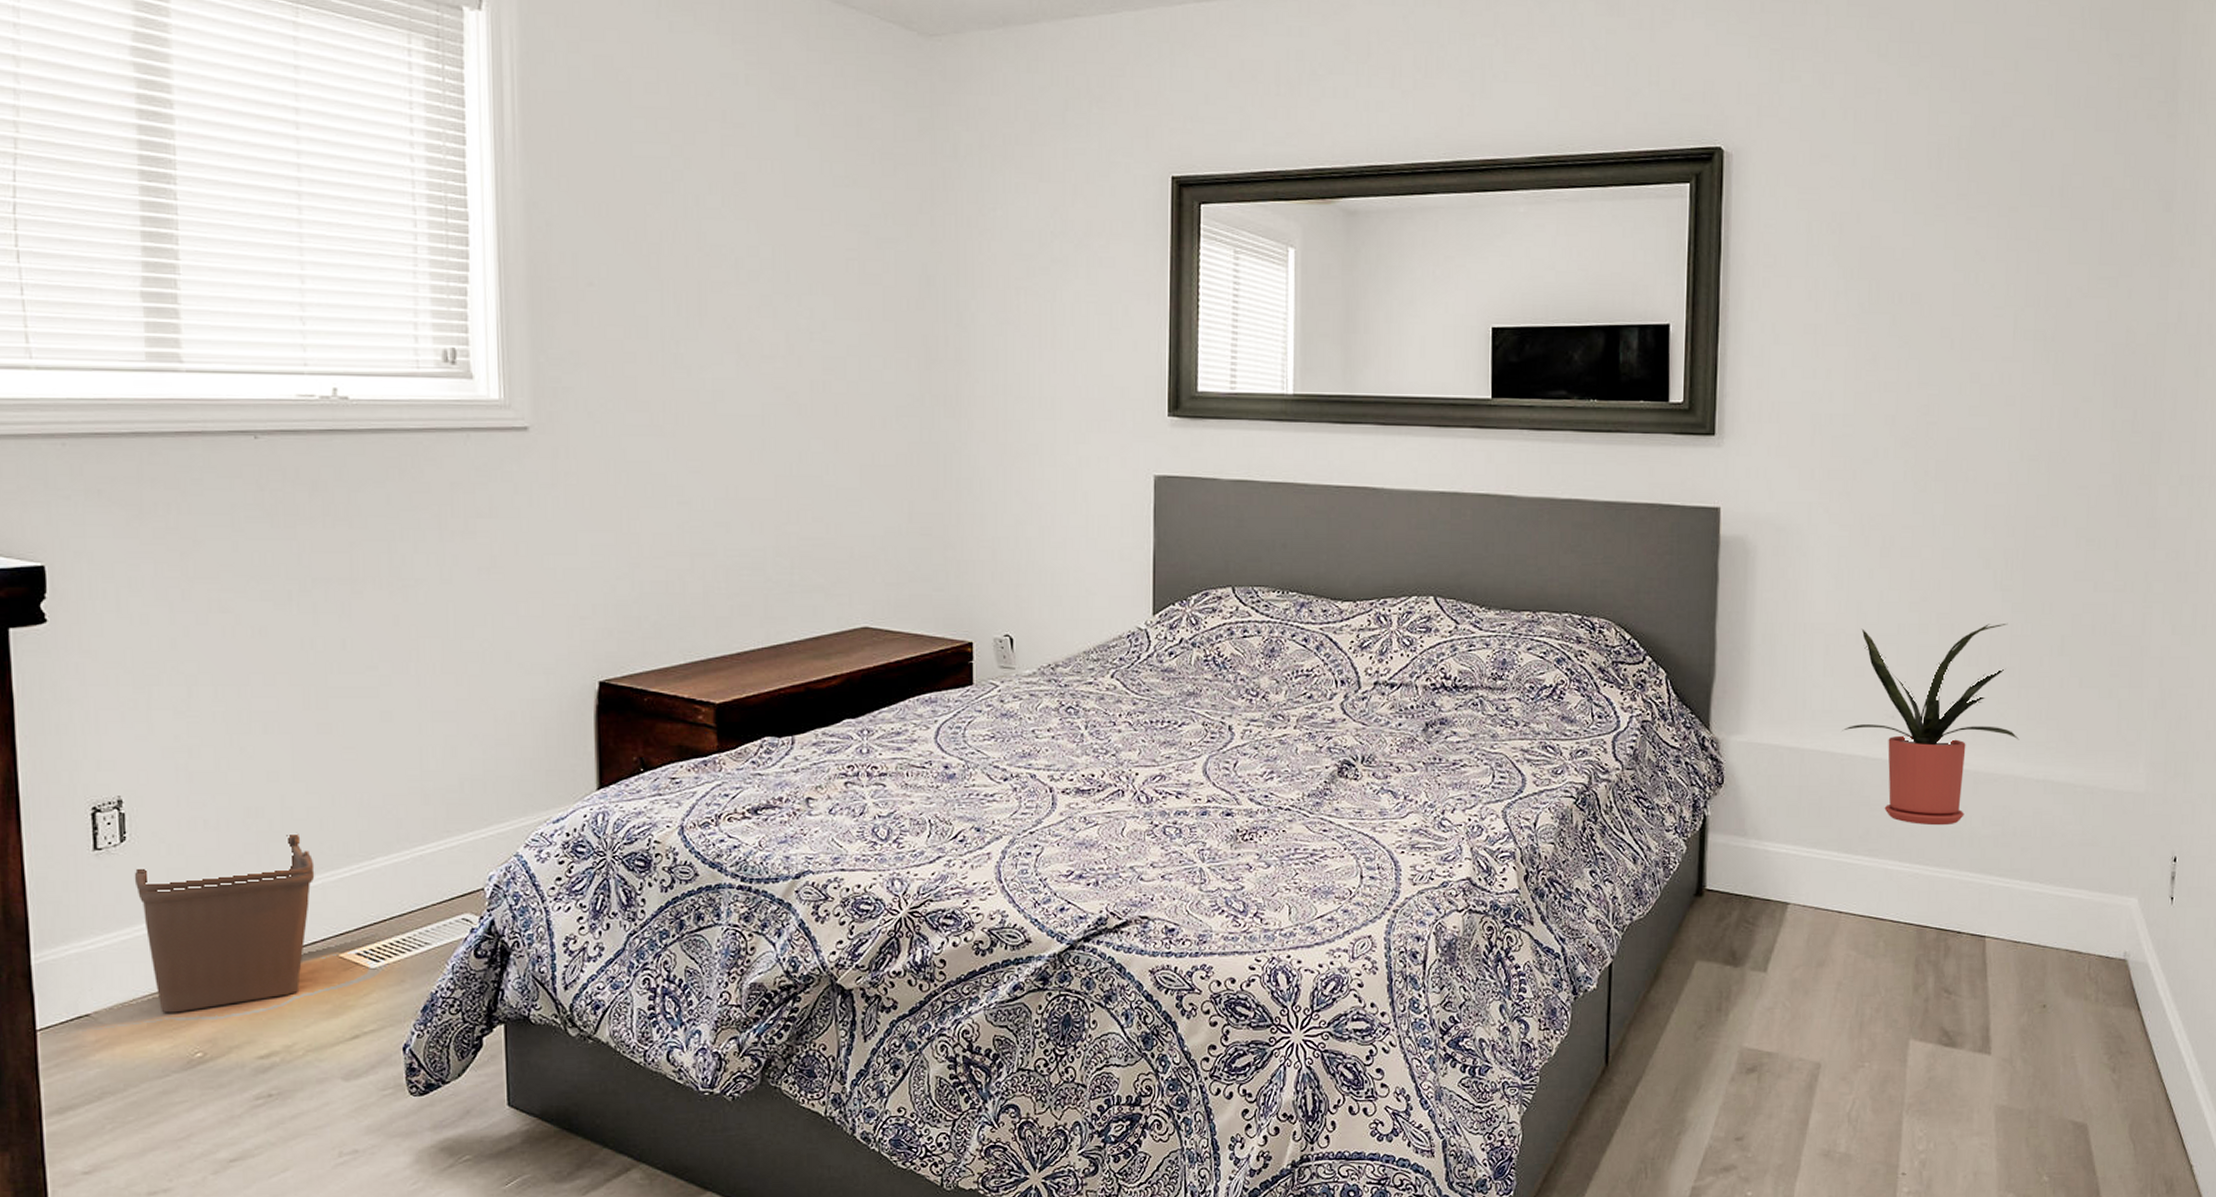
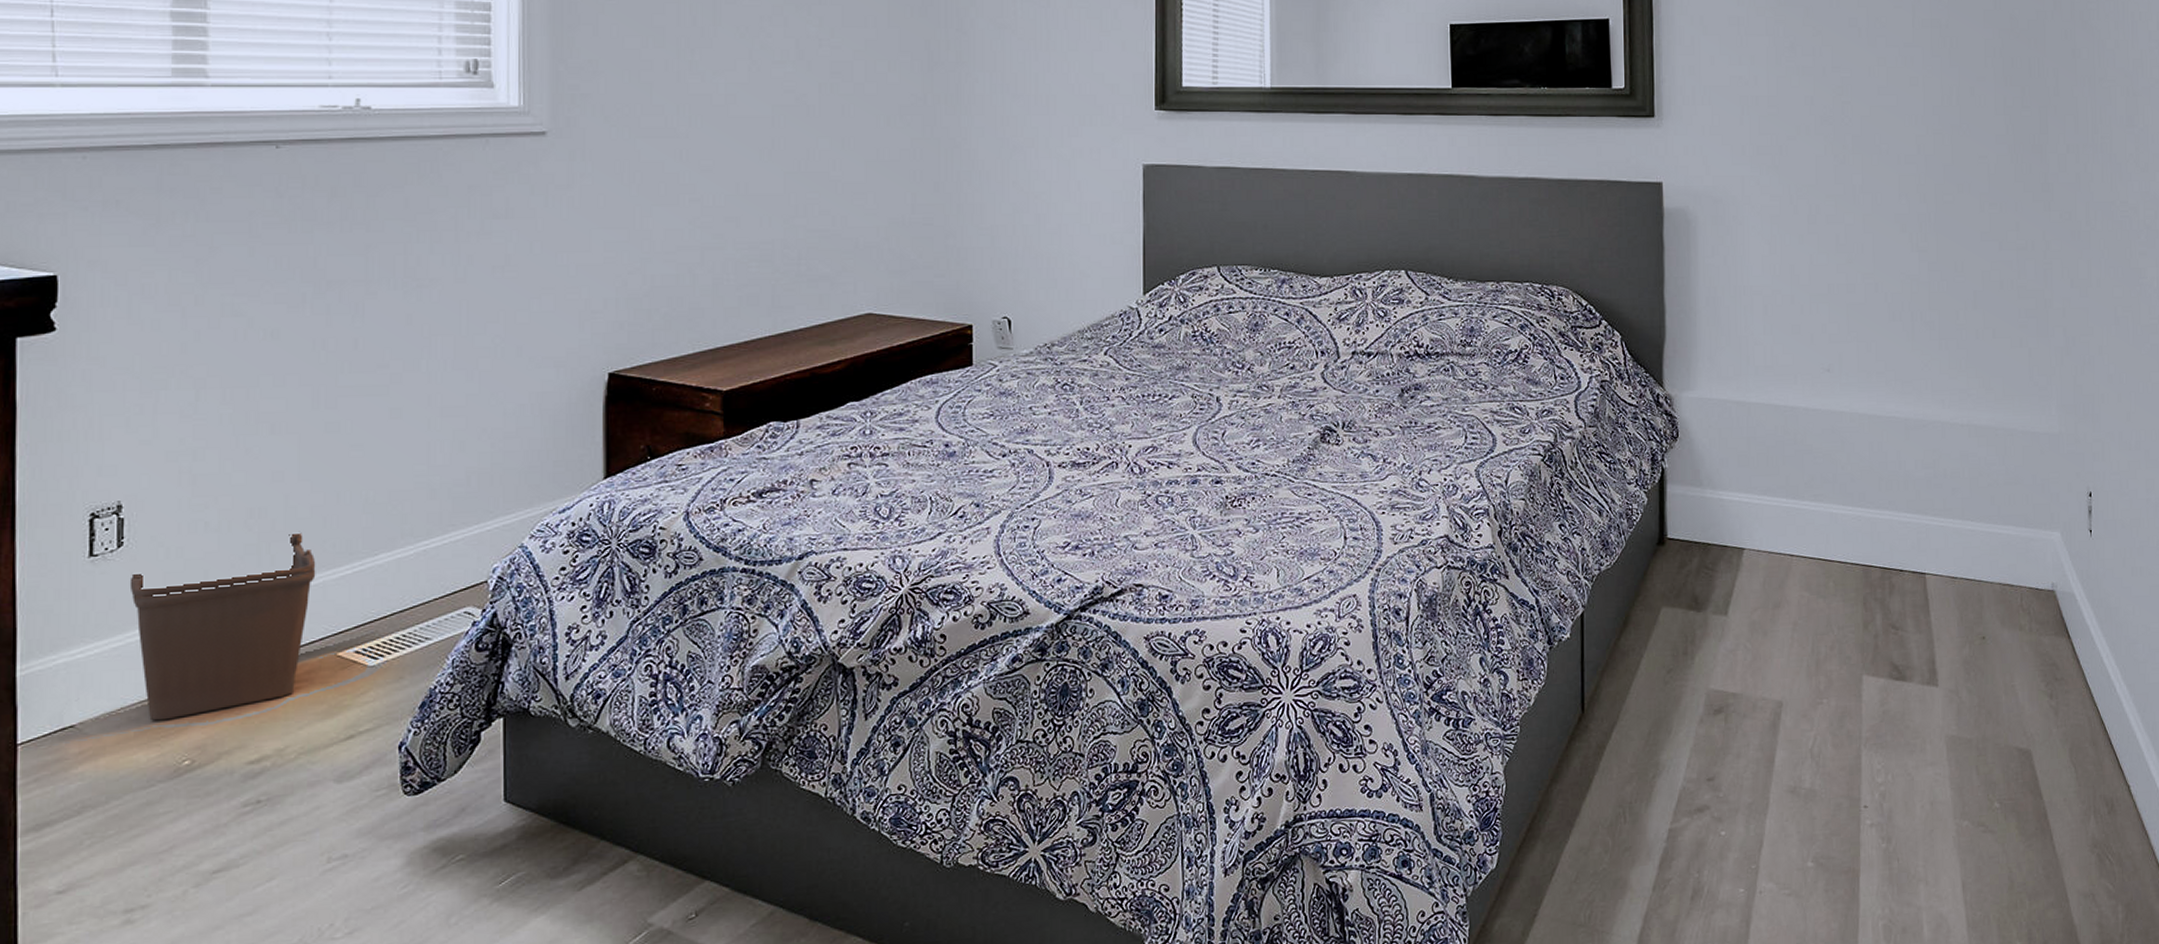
house plant: present [1842,622,2020,826] -> none [1783,280,1943,471]

